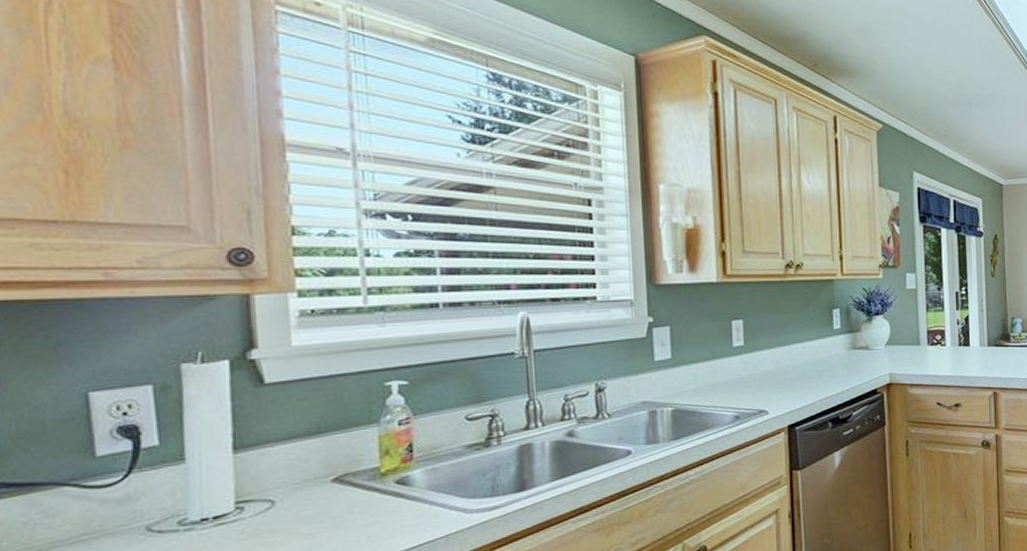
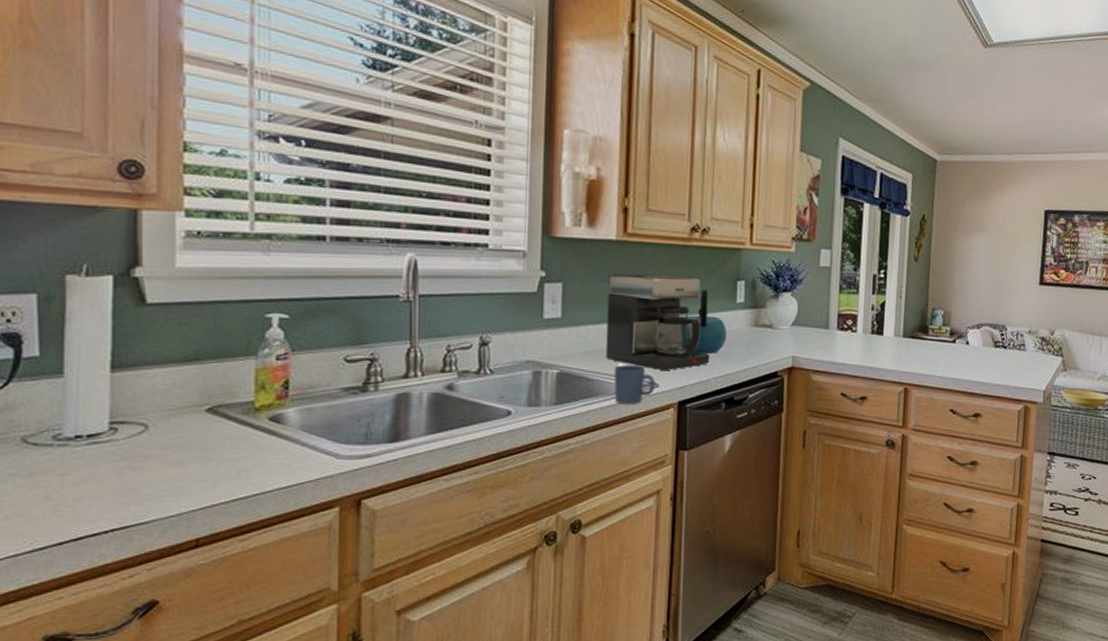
coffee maker: none [713,309,814,398] -> present [606,273,710,370]
mug: none [725,395,765,435] -> present [614,365,656,406]
kettle: none [789,319,828,379] -> present [687,289,727,354]

